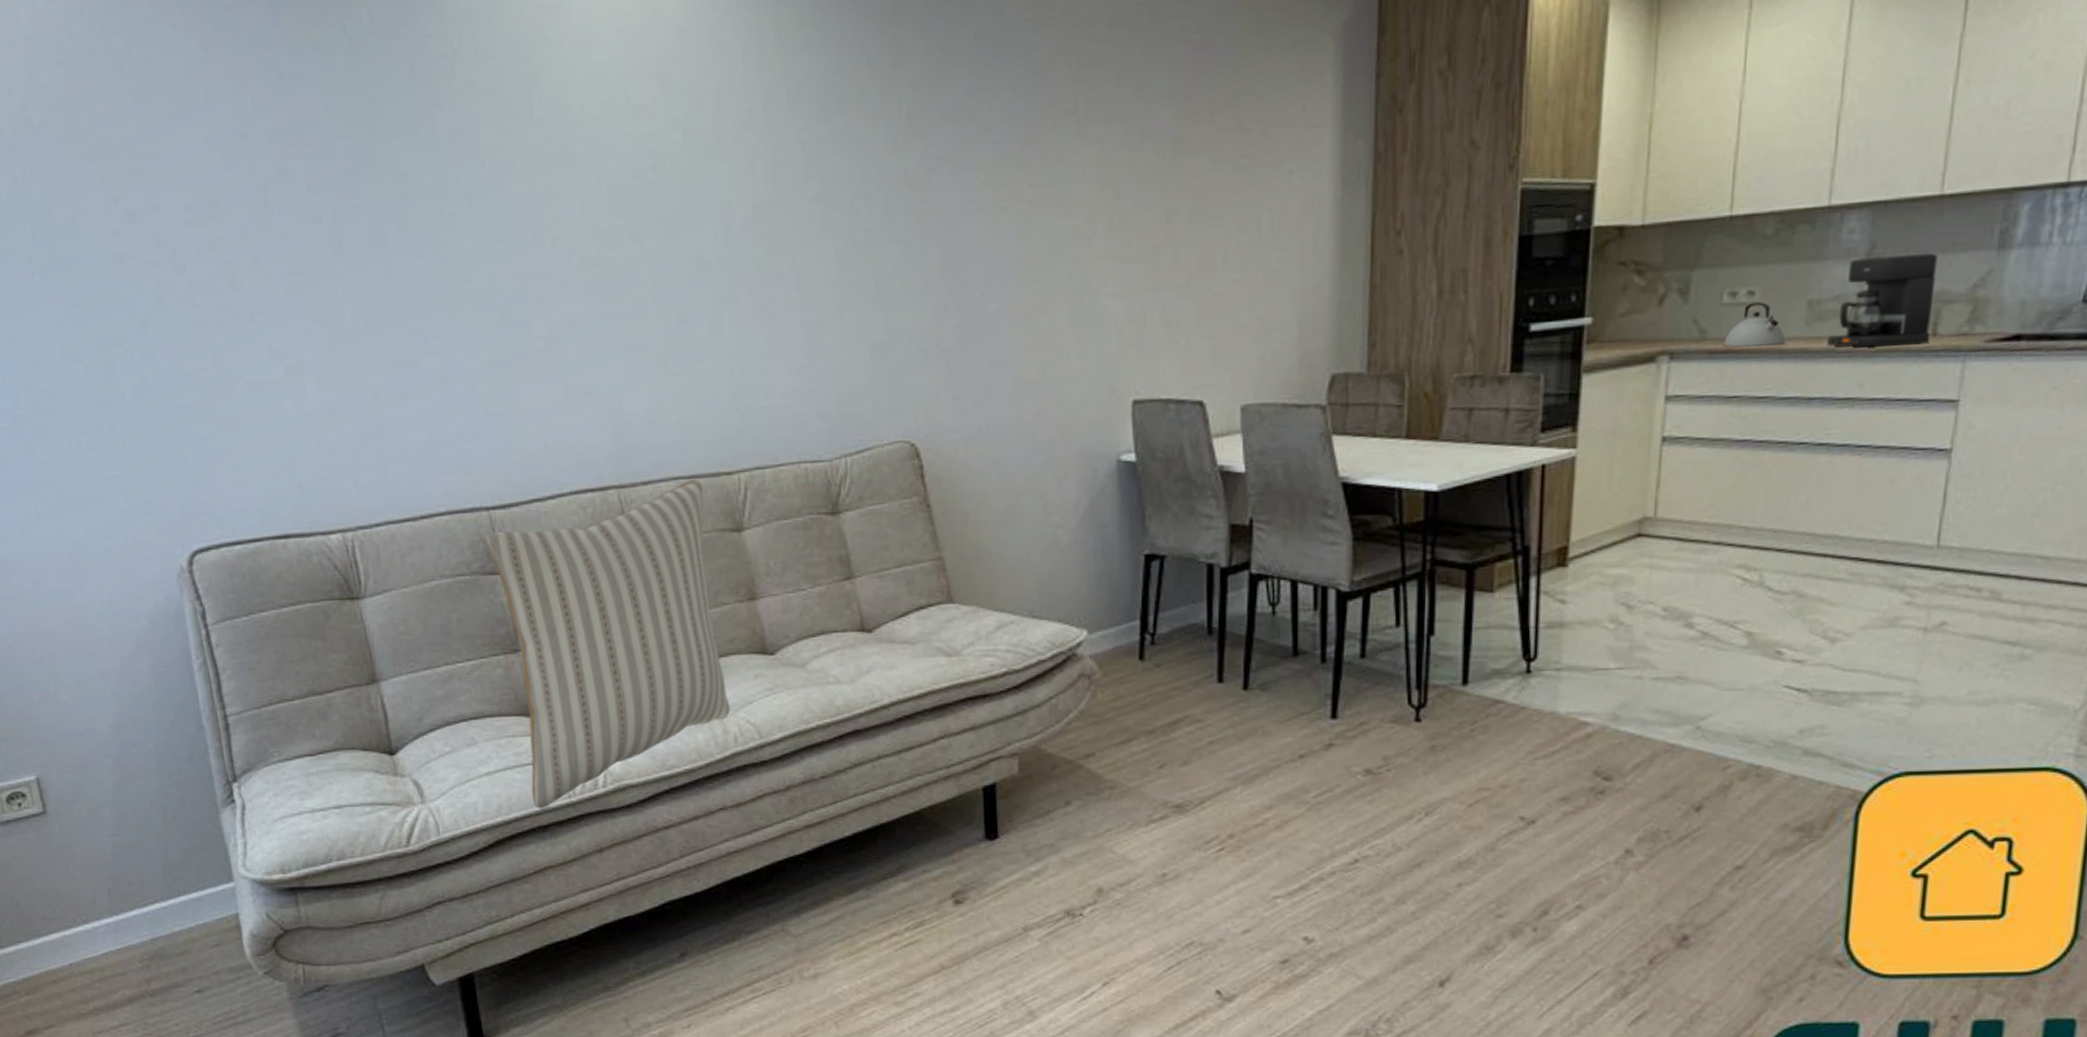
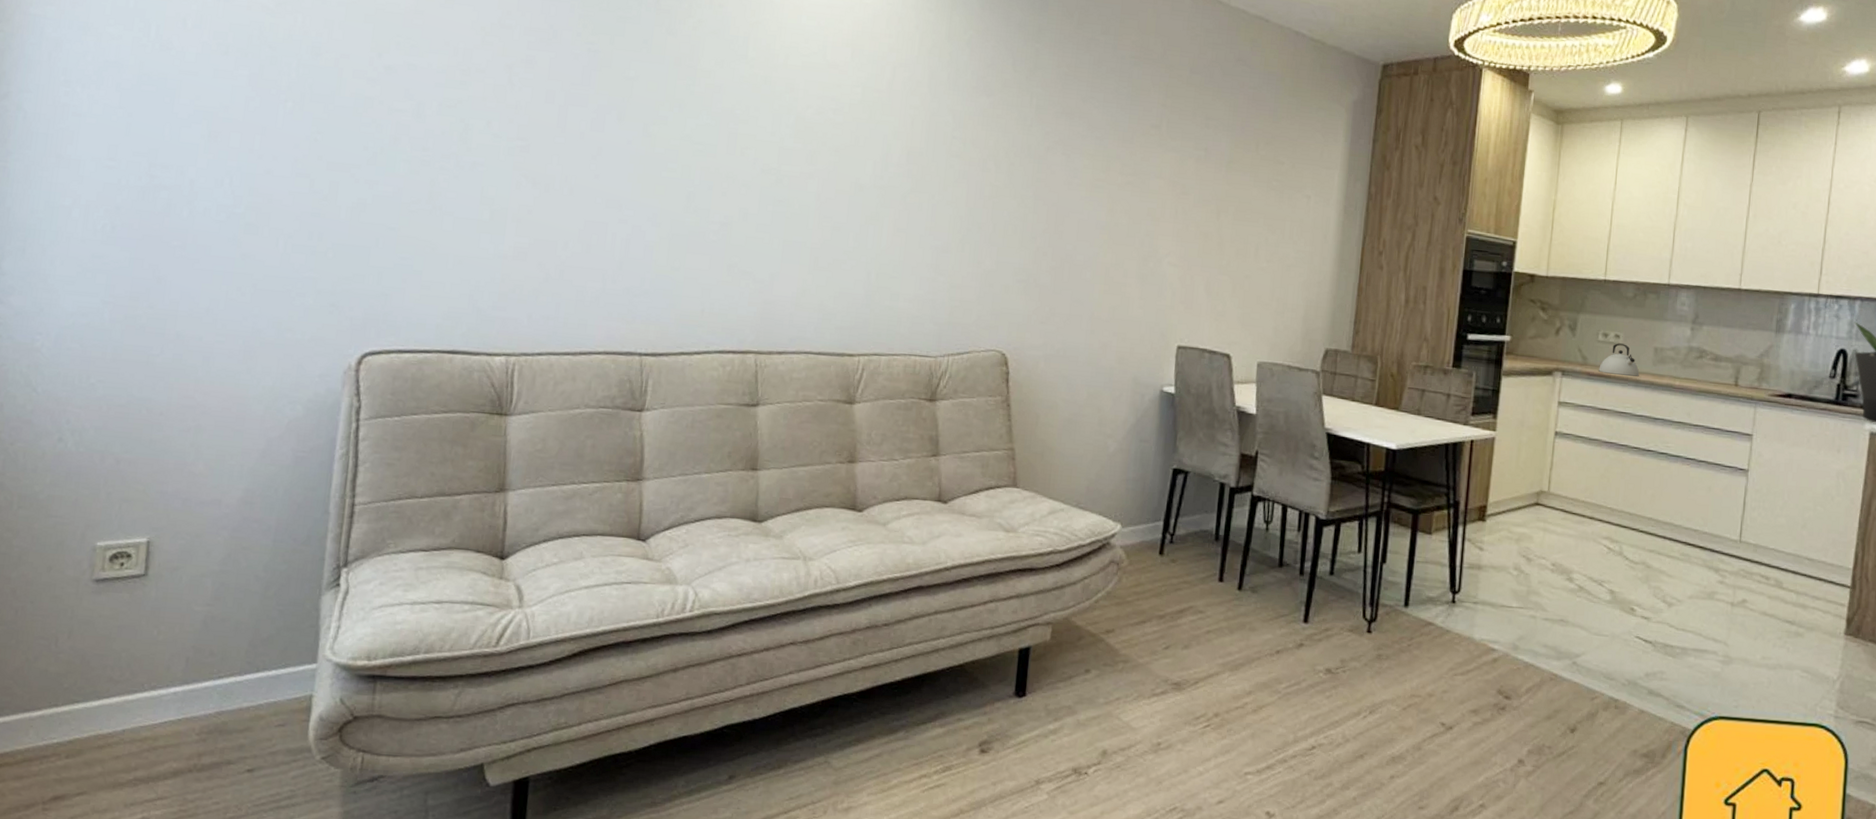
pillow: present [484,479,731,809] -> none [623,355,827,626]
coffee maker: present [1827,253,1938,348] -> none [1667,323,1738,391]

